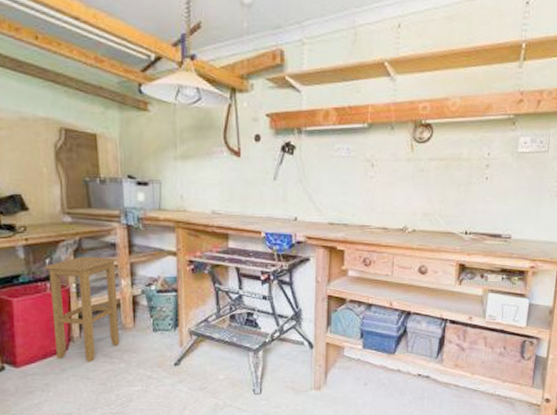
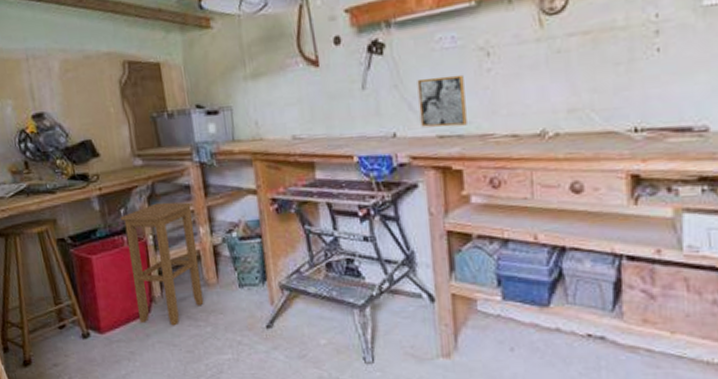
wall art: none [317,177,353,217] -> present [417,74,467,127]

